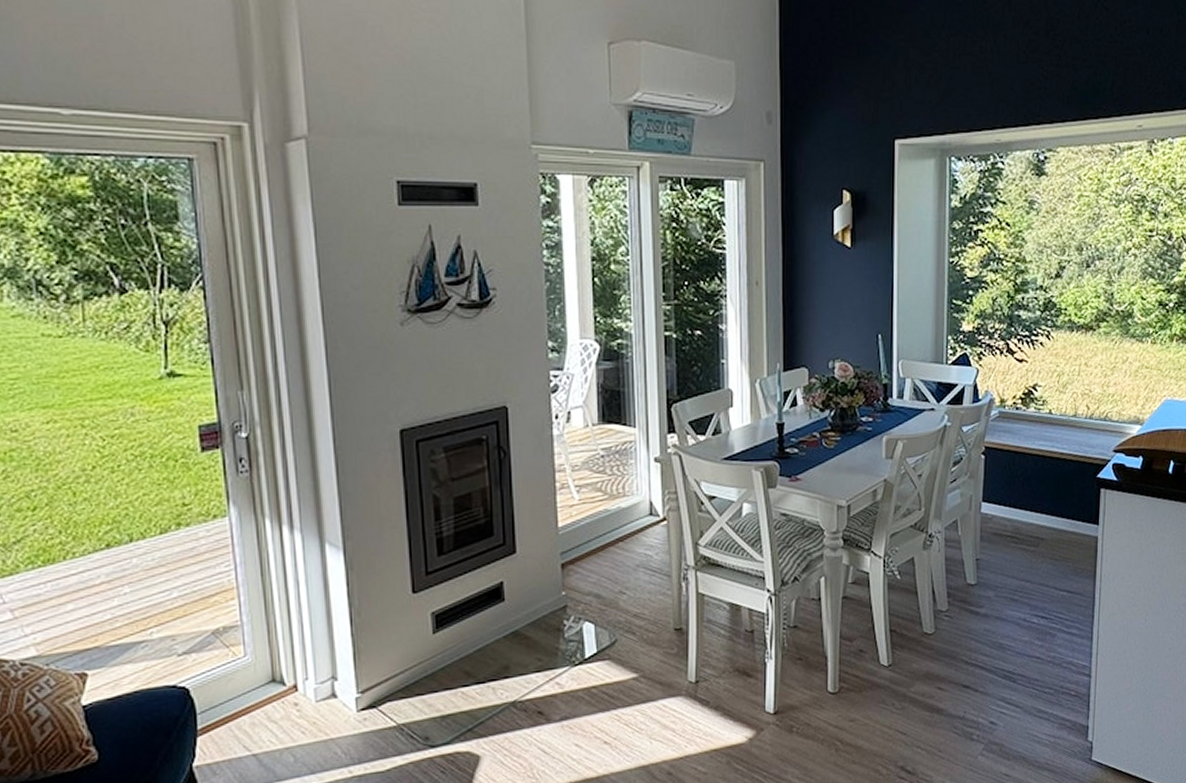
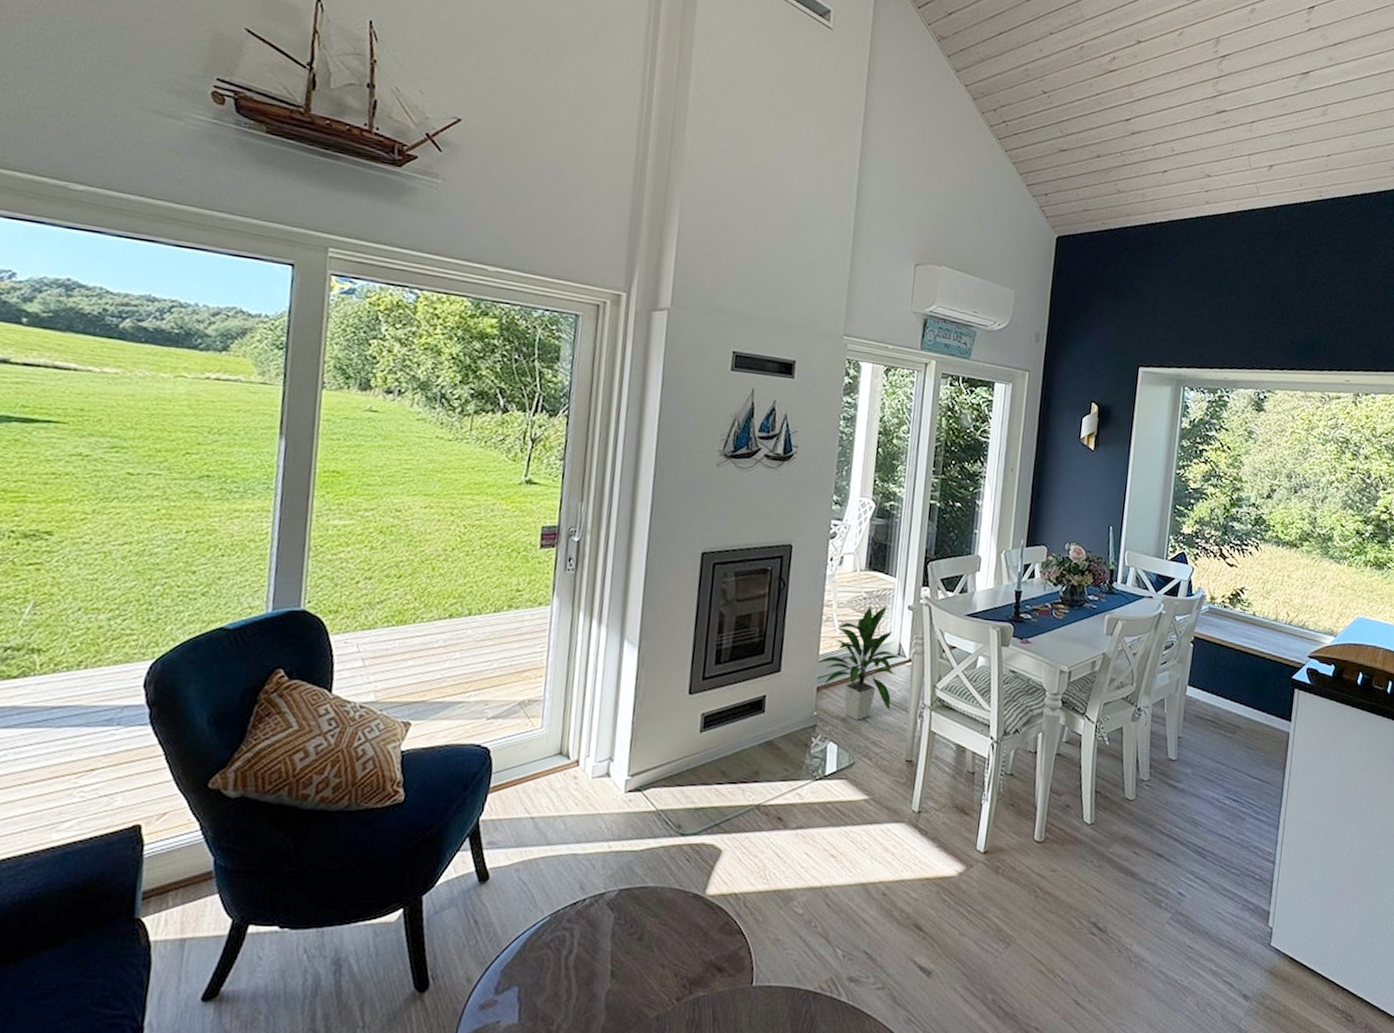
indoor plant: none [556,461,654,594] -> present [816,605,901,720]

